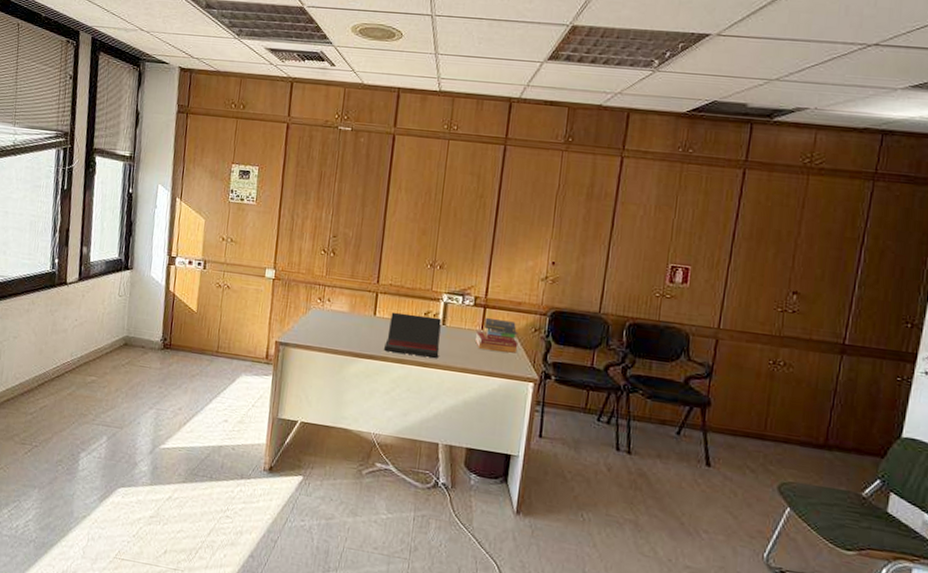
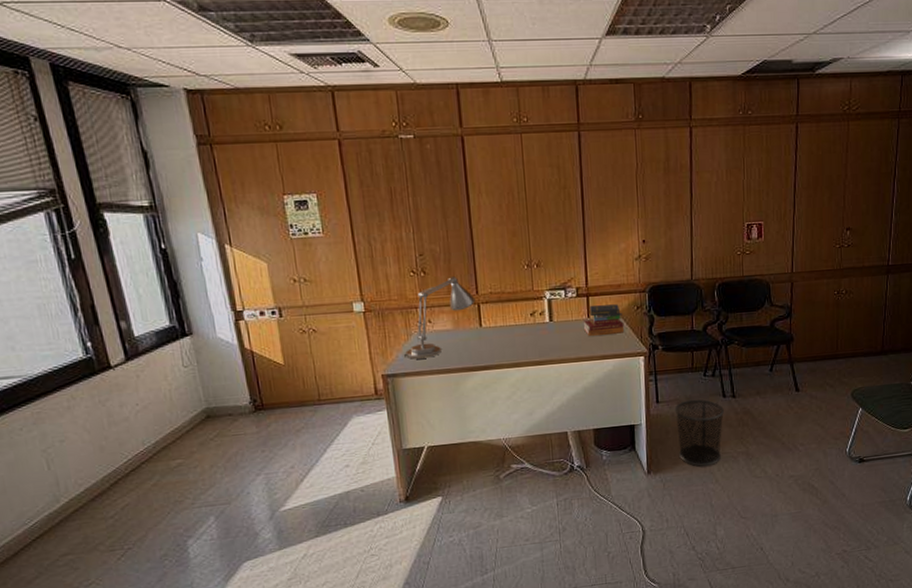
desk lamp: none [299,262,375,335] -> present [404,276,476,359]
laptop: present [384,312,442,358] -> none [497,315,552,359]
trash can: none [555,442,615,525] -> present [674,399,724,467]

